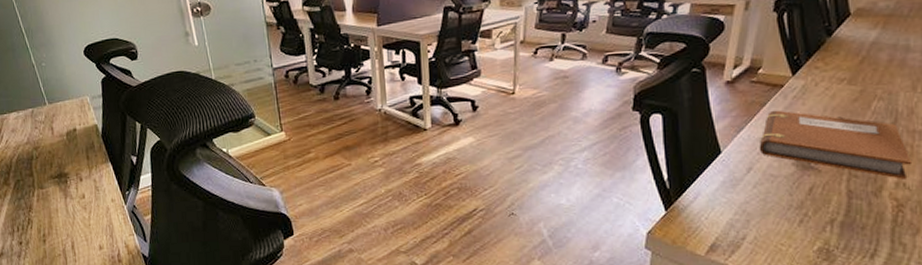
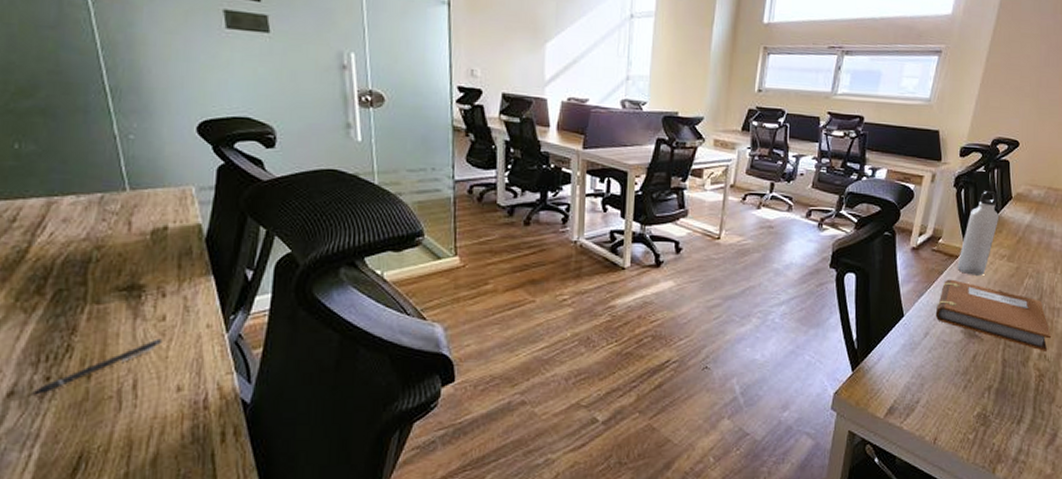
pen: none [13,211,86,255] -> present [32,338,163,395]
water bottle: none [783,10,834,104] -> present [957,191,999,276]

